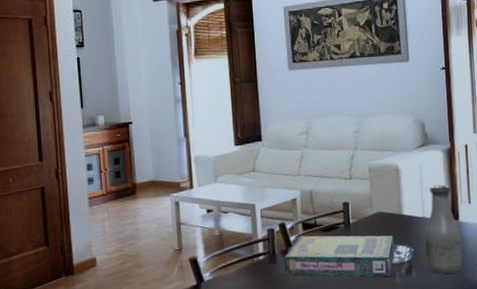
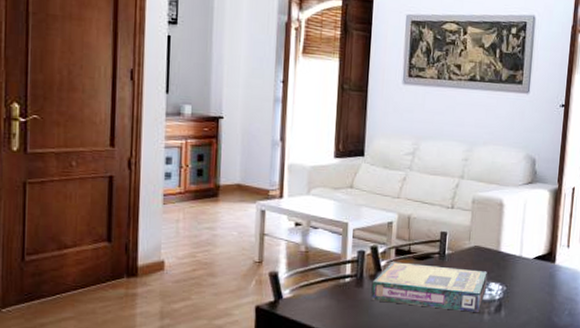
bottle: present [424,184,463,274] -> none [516,224,555,316]

